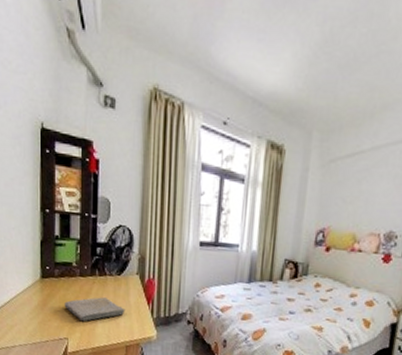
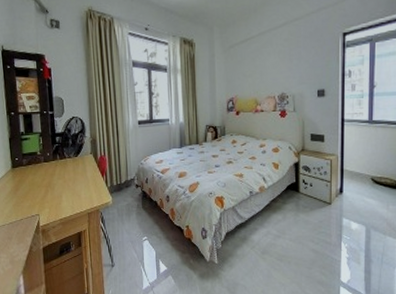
book: present [64,297,126,322] -> none [33,176,85,198]

